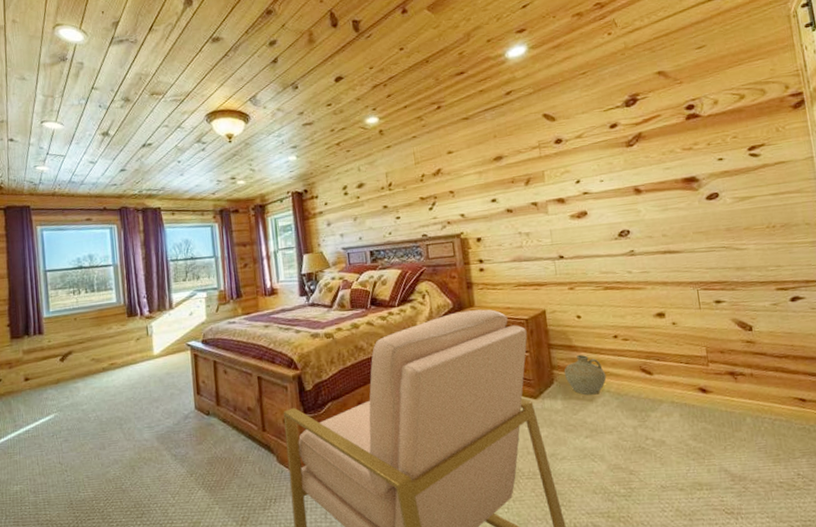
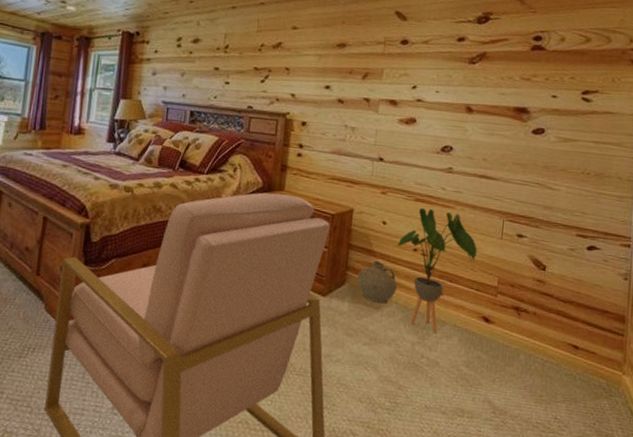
house plant: none [596,293,678,414] -> present [396,207,477,333]

